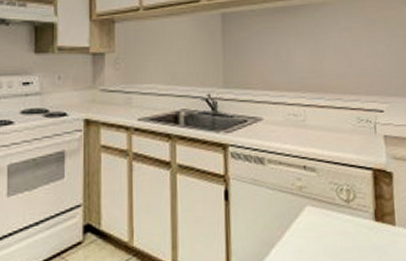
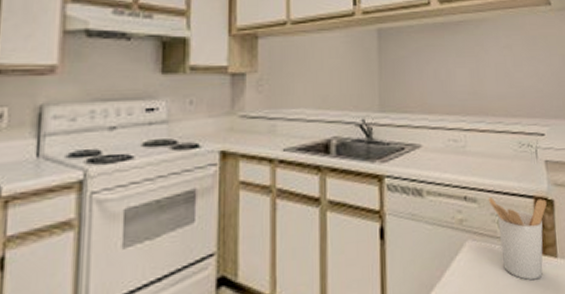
utensil holder: none [326,167,385,245] -> present [488,196,547,280]

